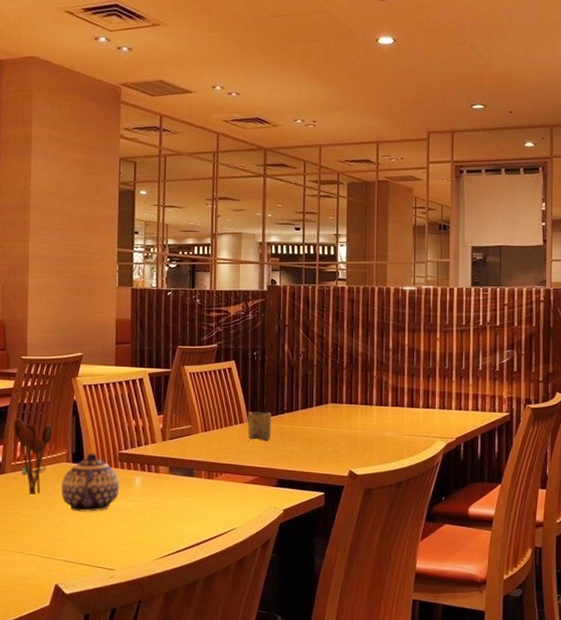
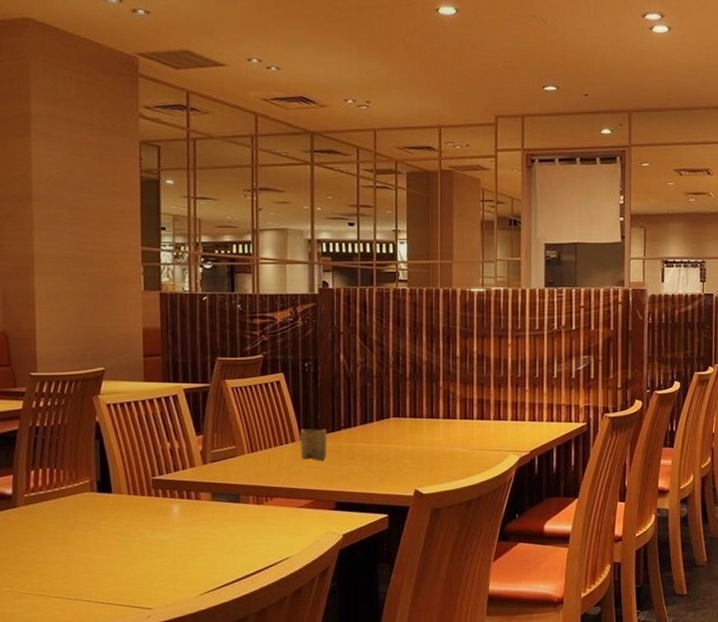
utensil holder: present [13,418,53,496] -> none [24,444,72,531]
teapot: present [61,453,120,512] -> none [86,480,155,547]

